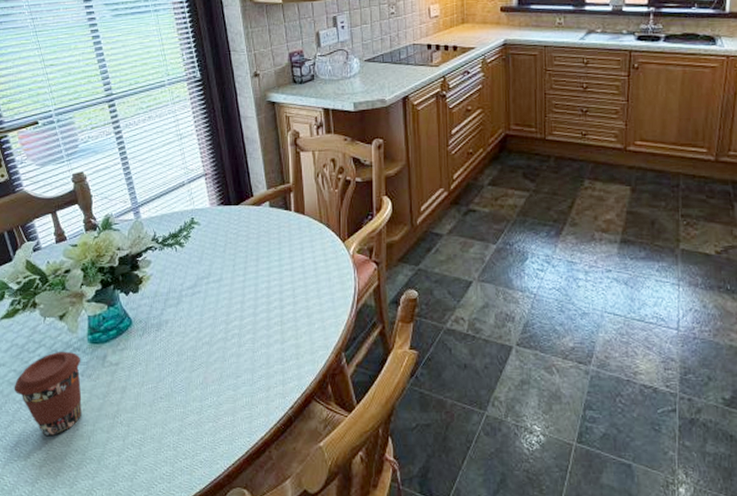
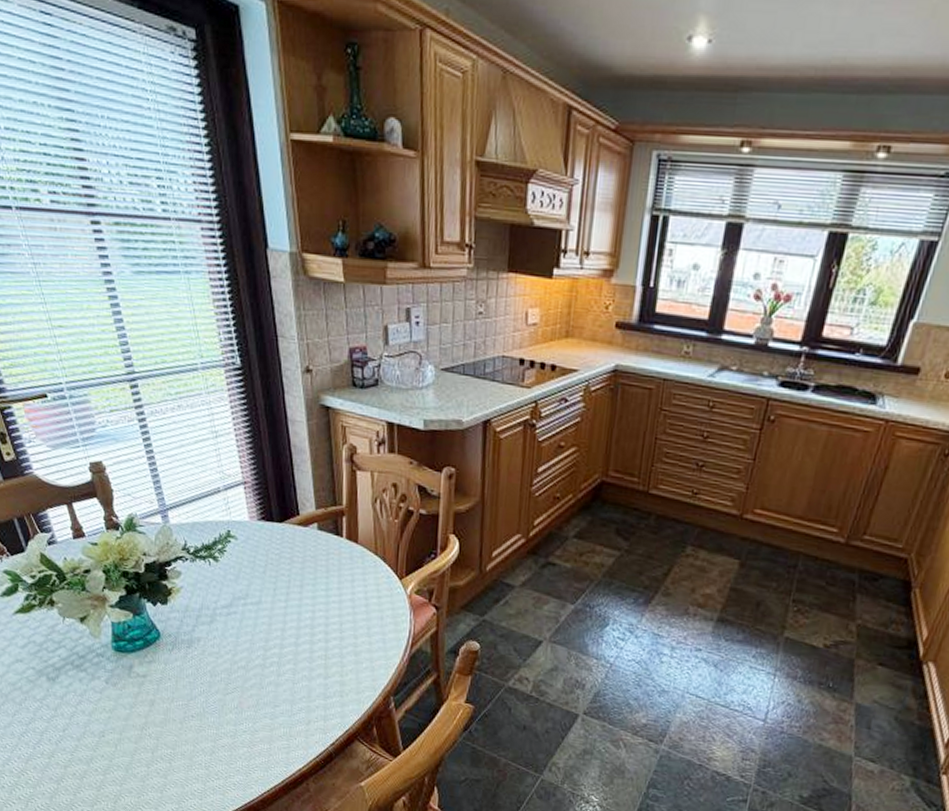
coffee cup: present [14,351,82,437] -> none [33,655,107,739]

